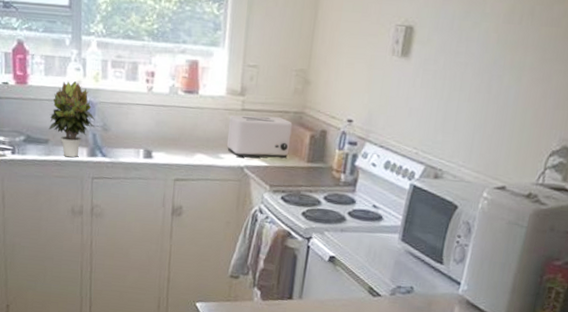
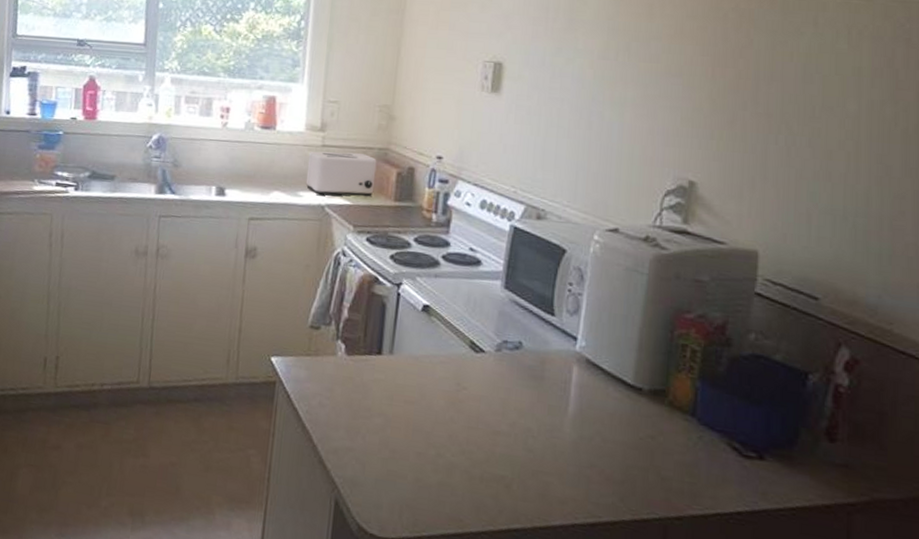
potted plant: present [48,80,95,158] -> none [115,116,165,195]

